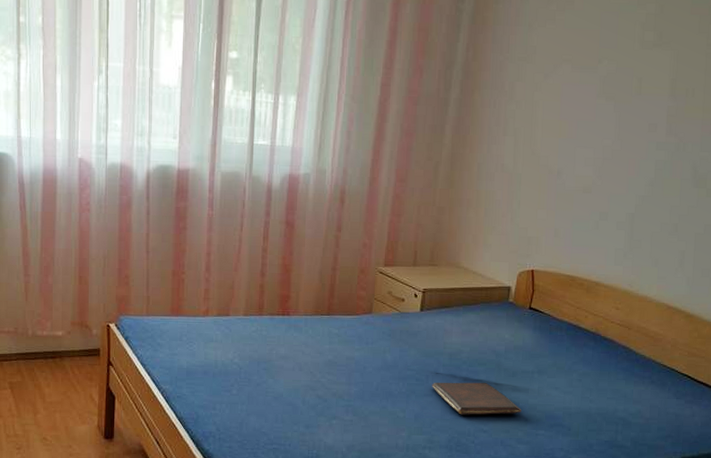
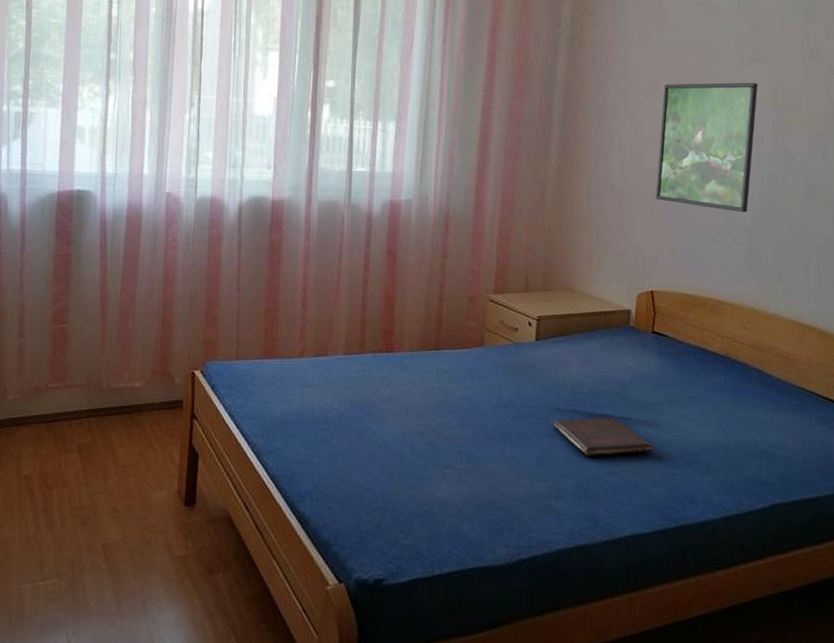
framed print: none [544,66,658,199] -> present [656,83,758,213]

